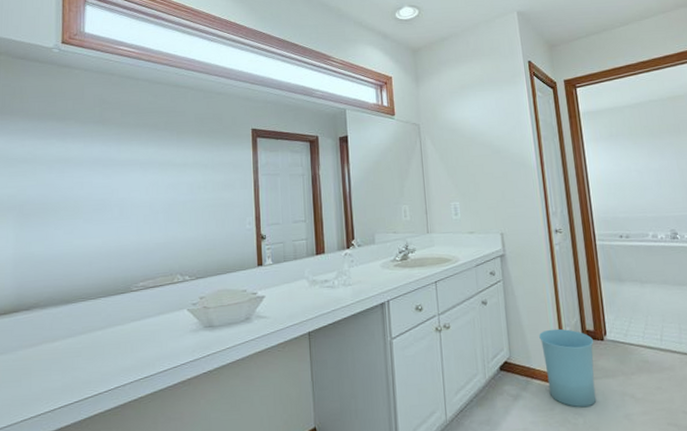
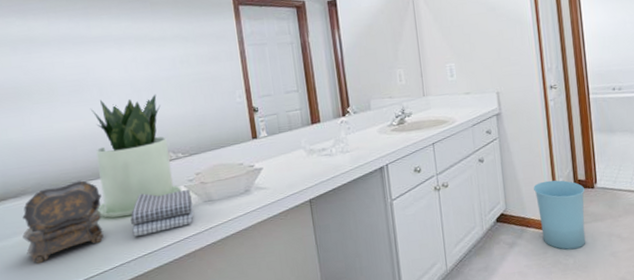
jewelry box: none [27,297,107,380] -> present [22,180,104,263]
planter: none [101,217,185,337] -> present [90,94,182,218]
towel: none [132,312,194,358] -> present [130,189,194,236]

